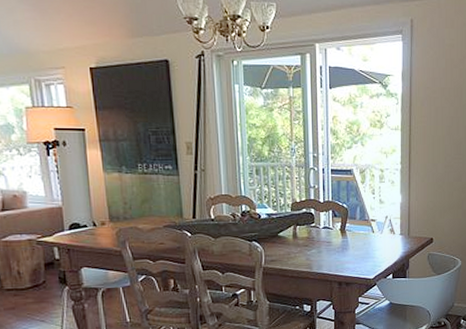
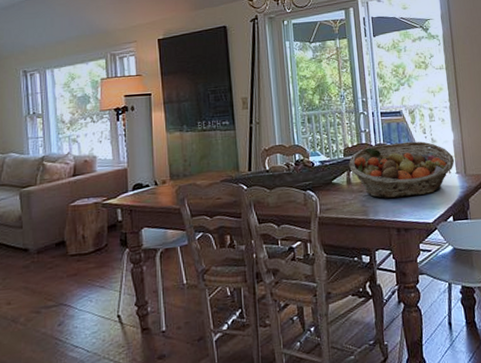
fruit basket: none [296,201,400,255] -> present [349,141,455,199]

